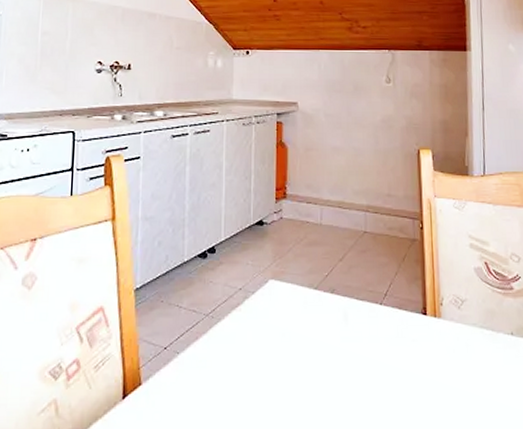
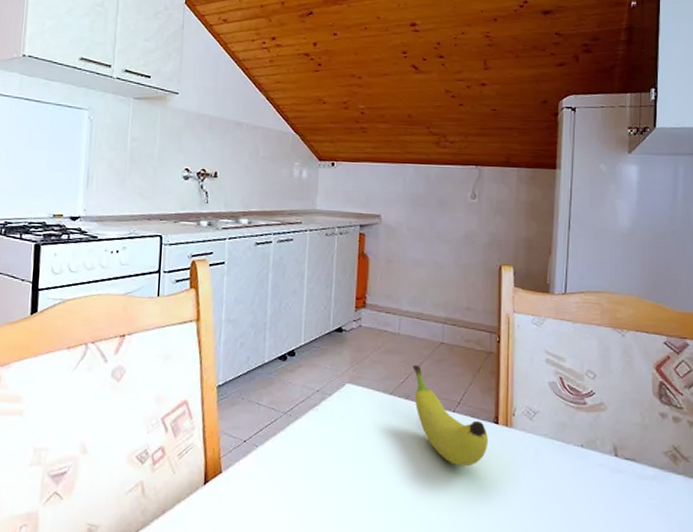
fruit: none [336,256,418,363] -> present [412,364,489,467]

